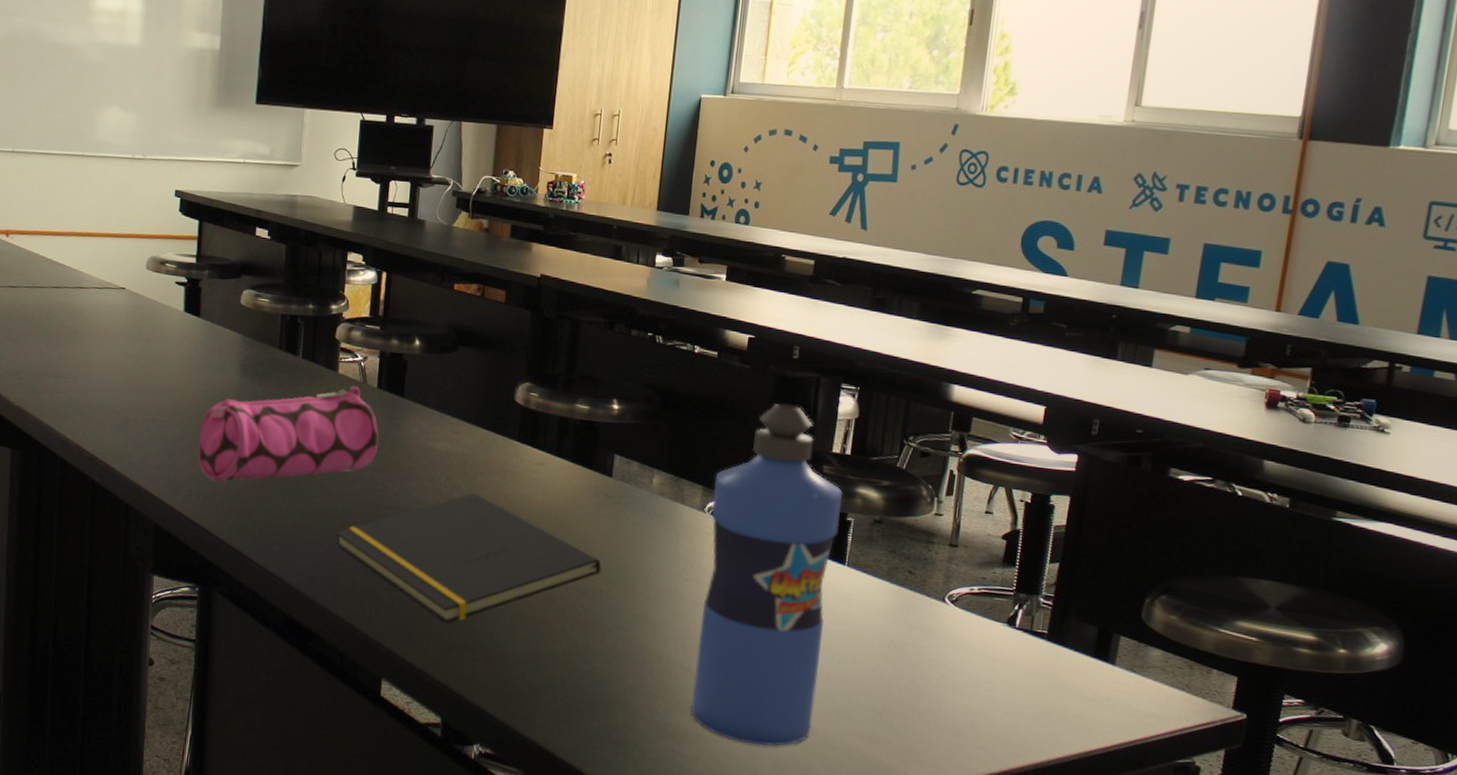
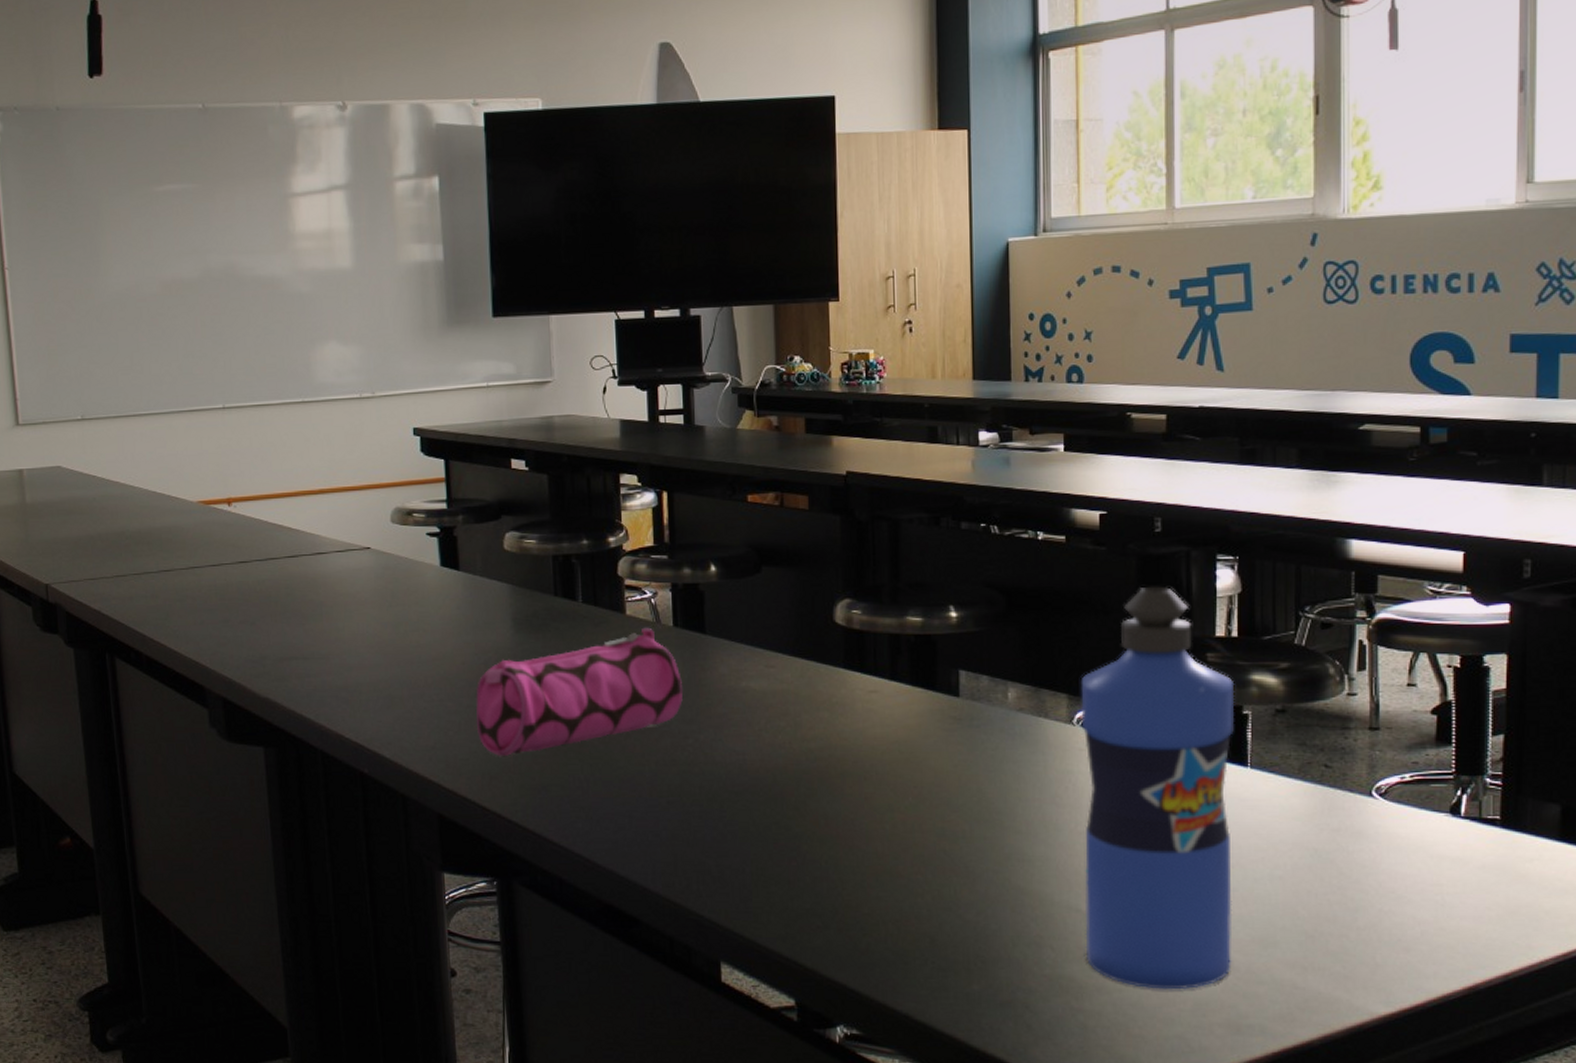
notepad: present [335,492,602,624] -> none [646,734,961,890]

